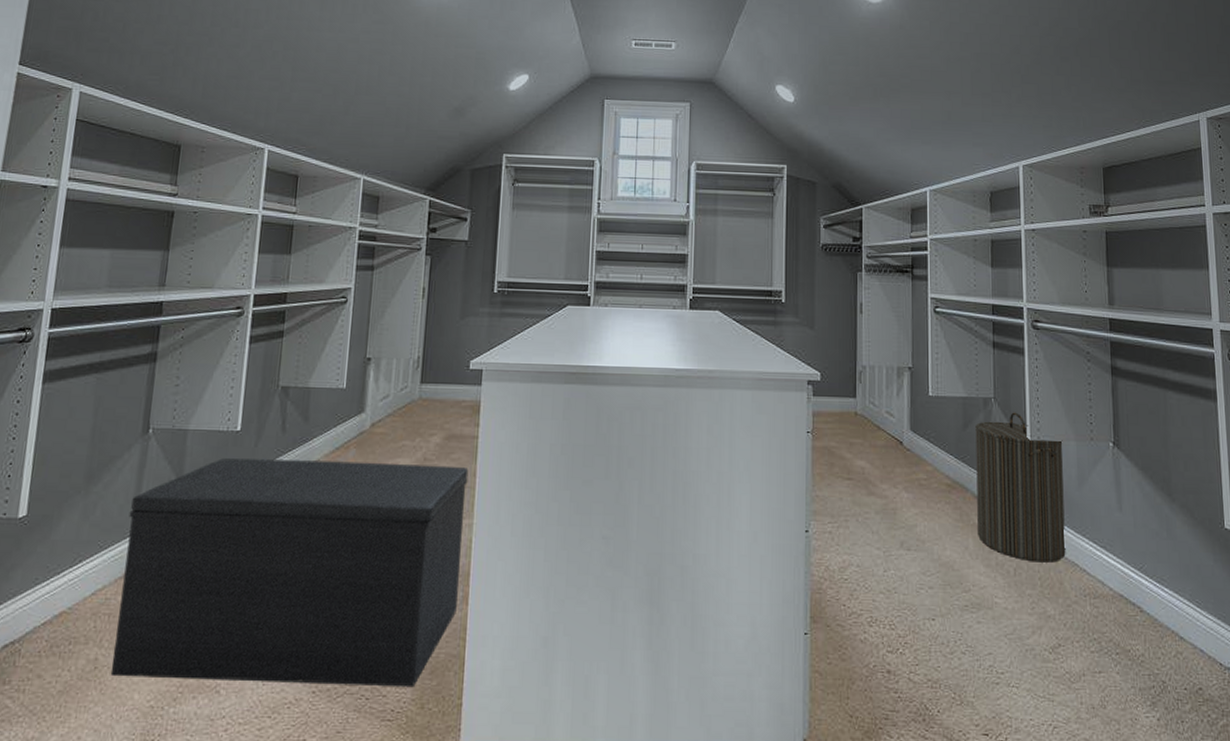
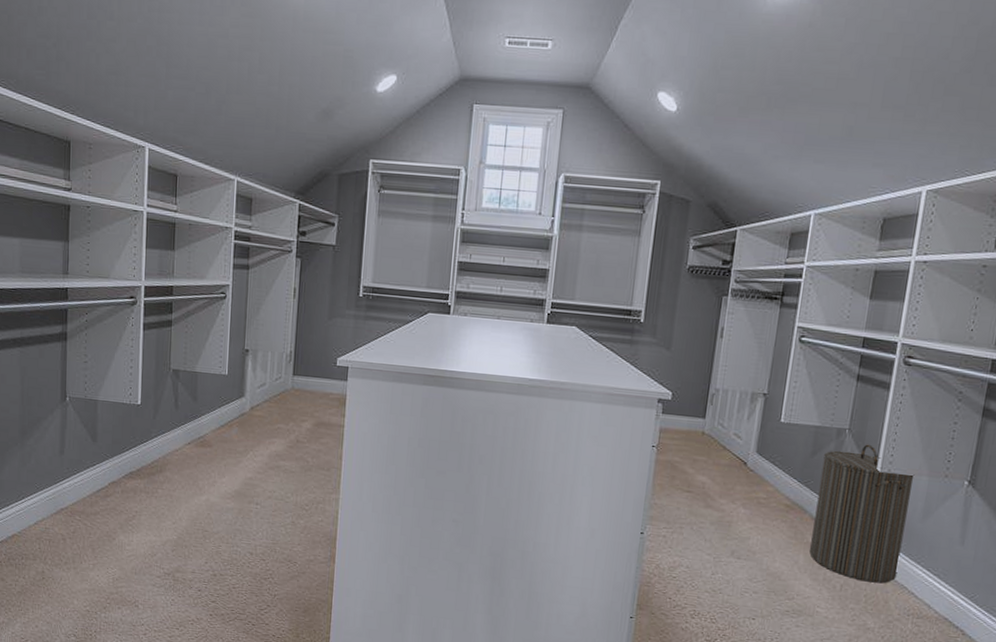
bench: present [110,458,469,686] -> none [55,426,336,620]

